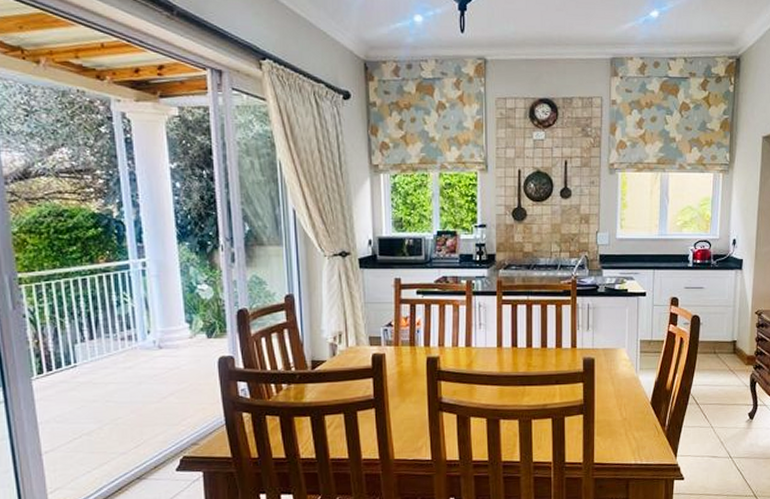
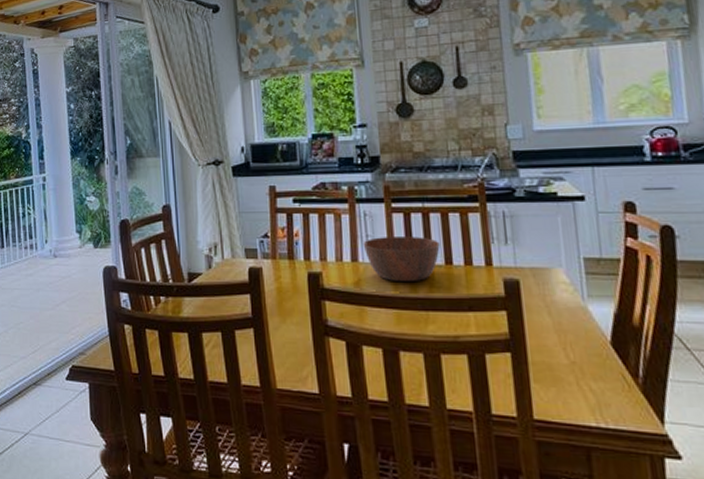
bowl: none [476,325,538,363] -> present [363,237,440,283]

